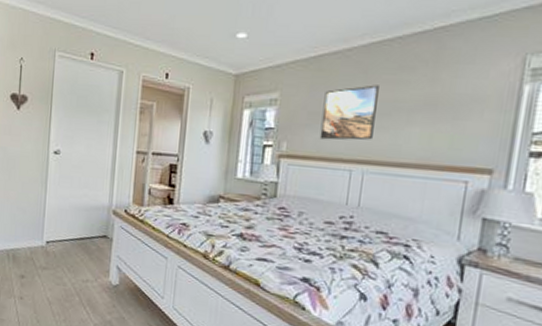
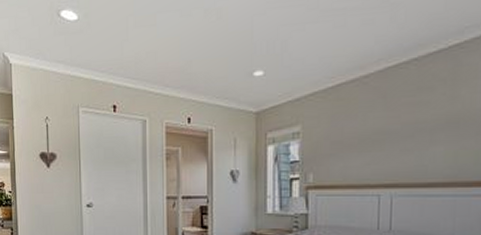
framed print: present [319,85,379,140] -> none [345,108,399,168]

